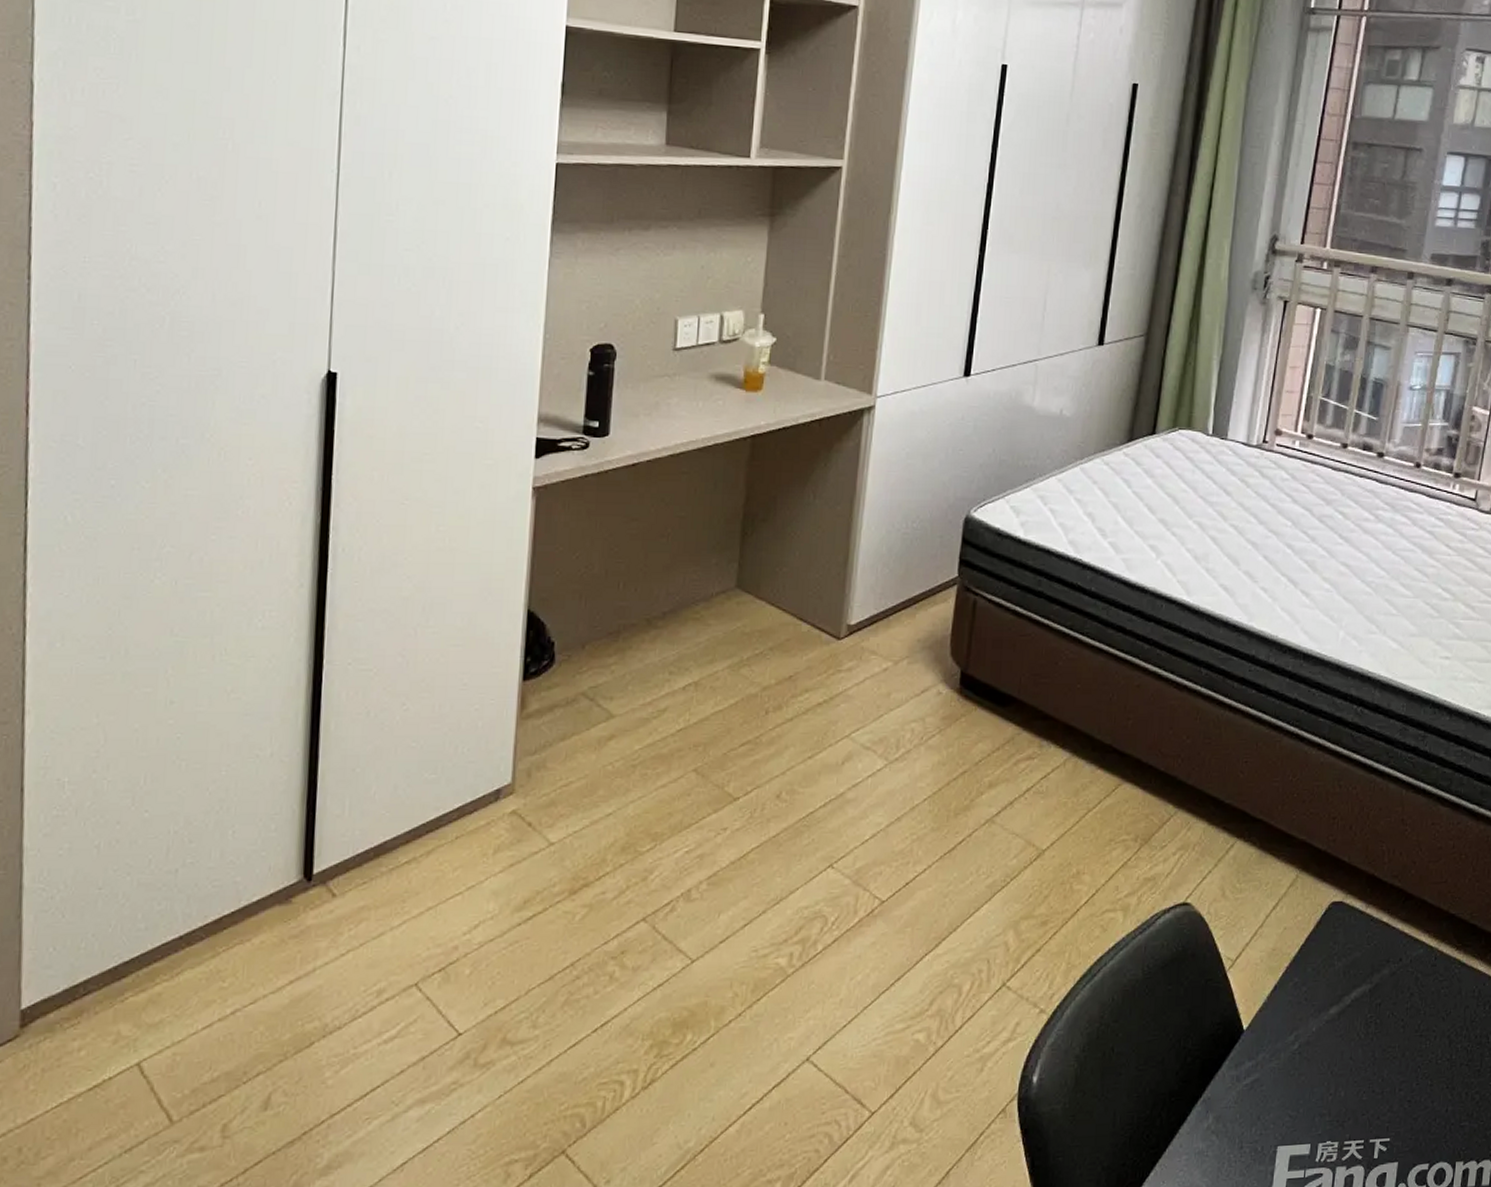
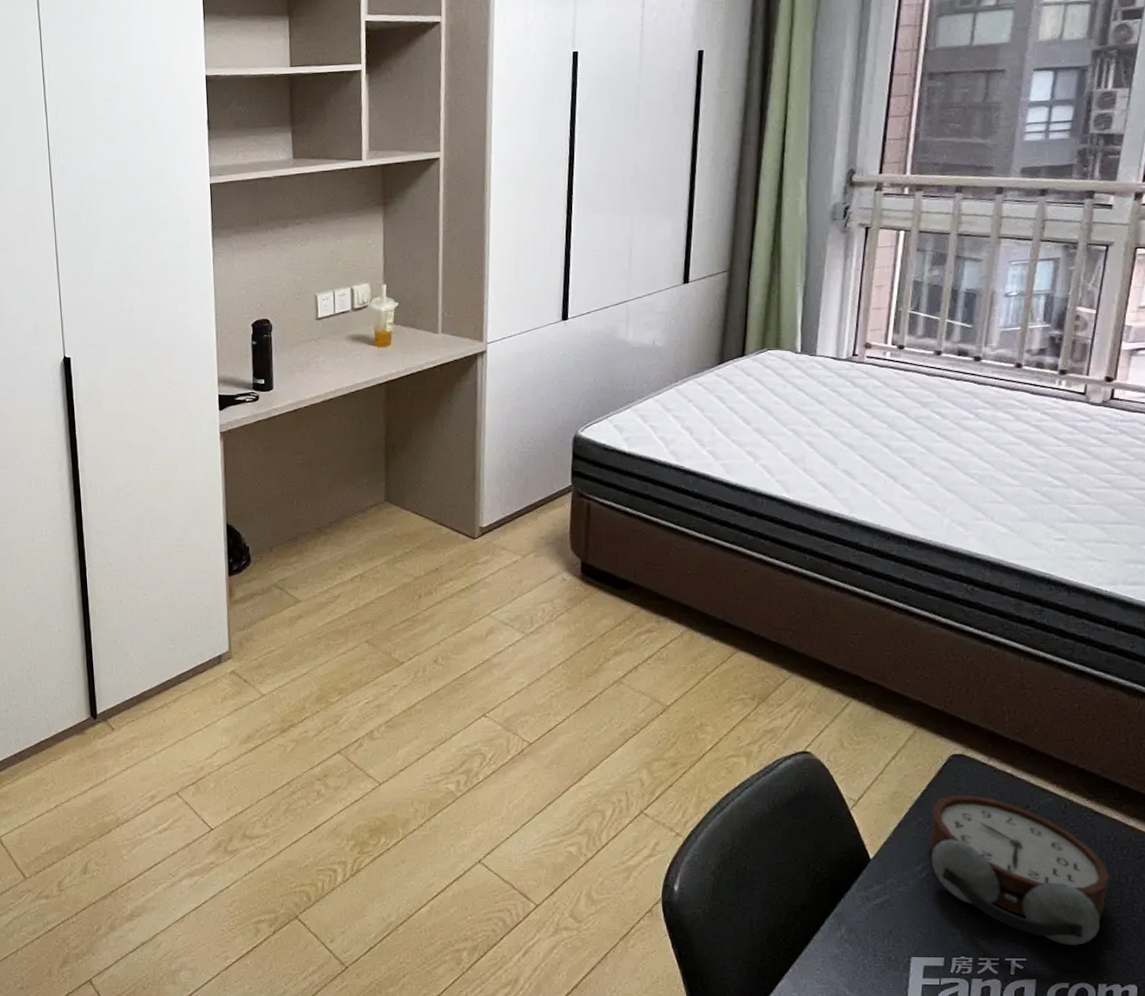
alarm clock: none [1303,949,1473,1119] -> present [928,795,1110,945]

